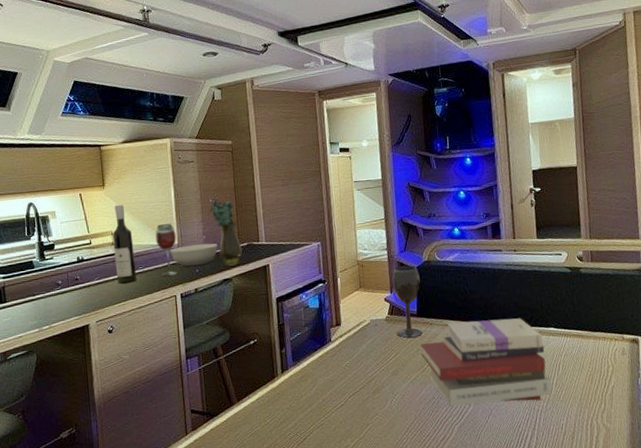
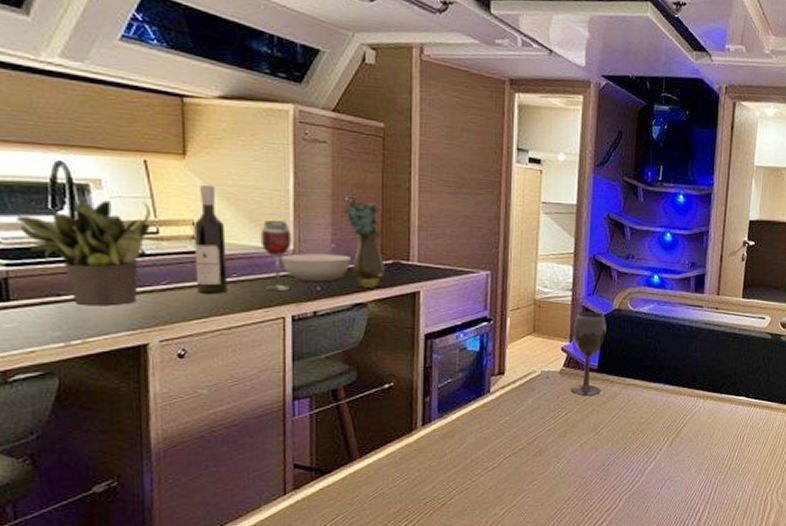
potted plant: none [8,221,86,301] -> present [16,191,151,306]
books: present [420,318,552,407] -> none [596,382,733,475]

